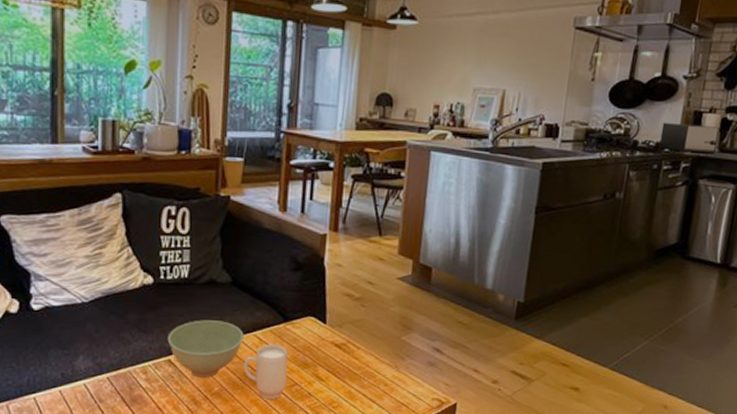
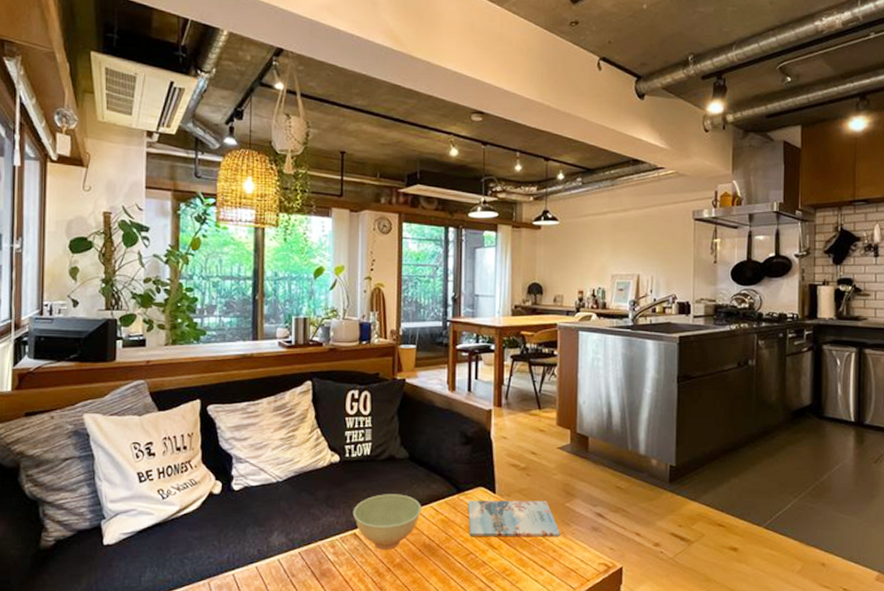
mug: present [243,344,288,399] -> none [422,514,463,569]
magazine: none [295,330,394,370] -> present [468,501,560,536]
toaster: present [659,123,720,154] -> none [782,296,835,322]

